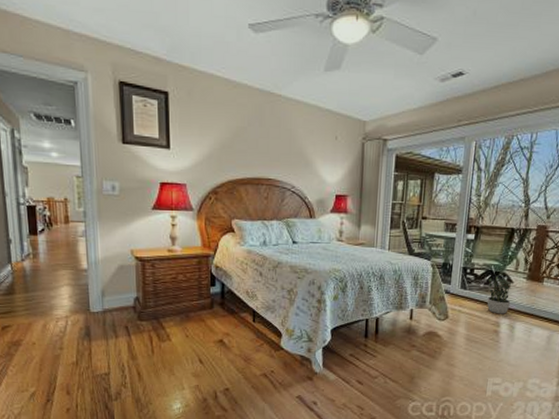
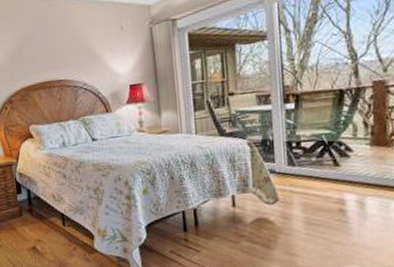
potted plant: present [487,275,515,314] -> none [319,145,355,190]

